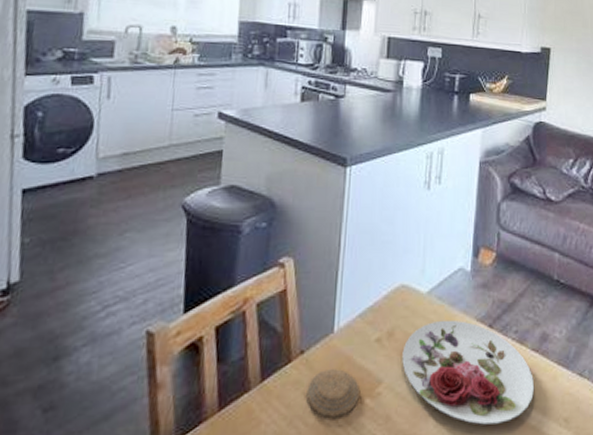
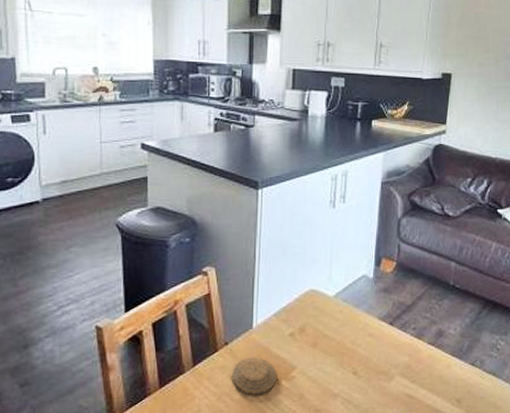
plate: present [402,319,535,425] -> none [313,318,431,403]

